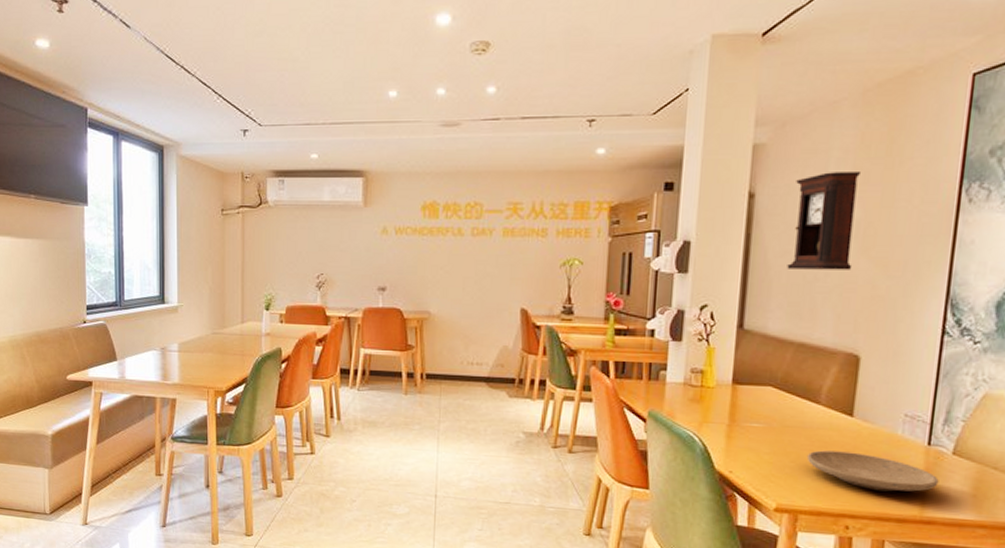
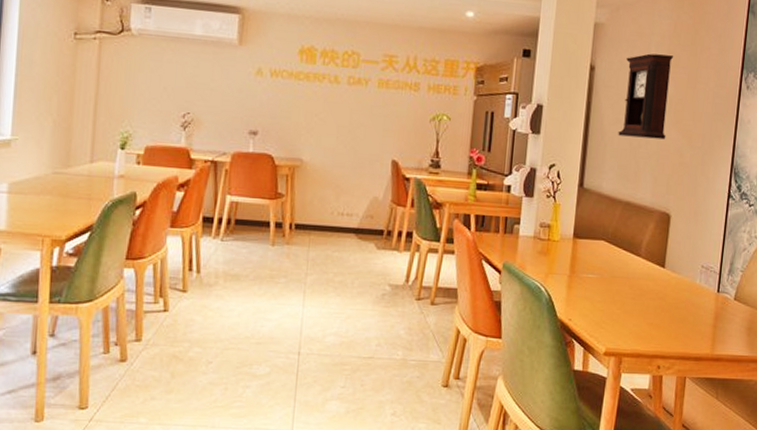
plate: present [806,450,939,492] -> none [629,298,725,334]

